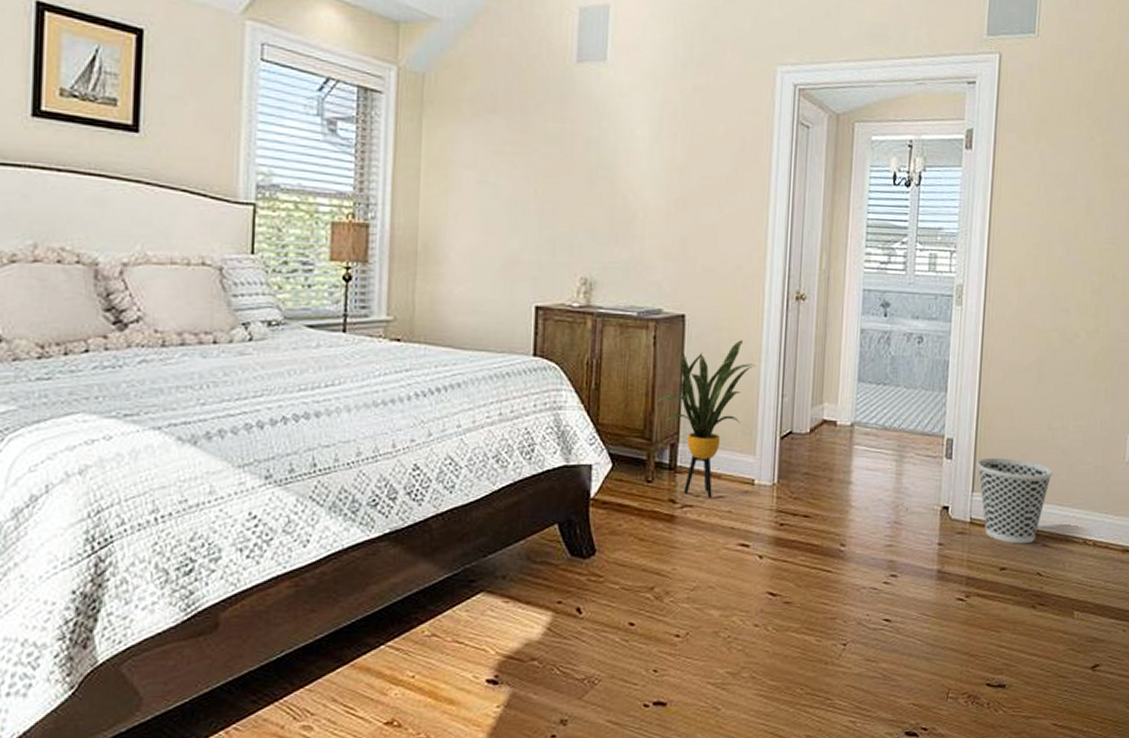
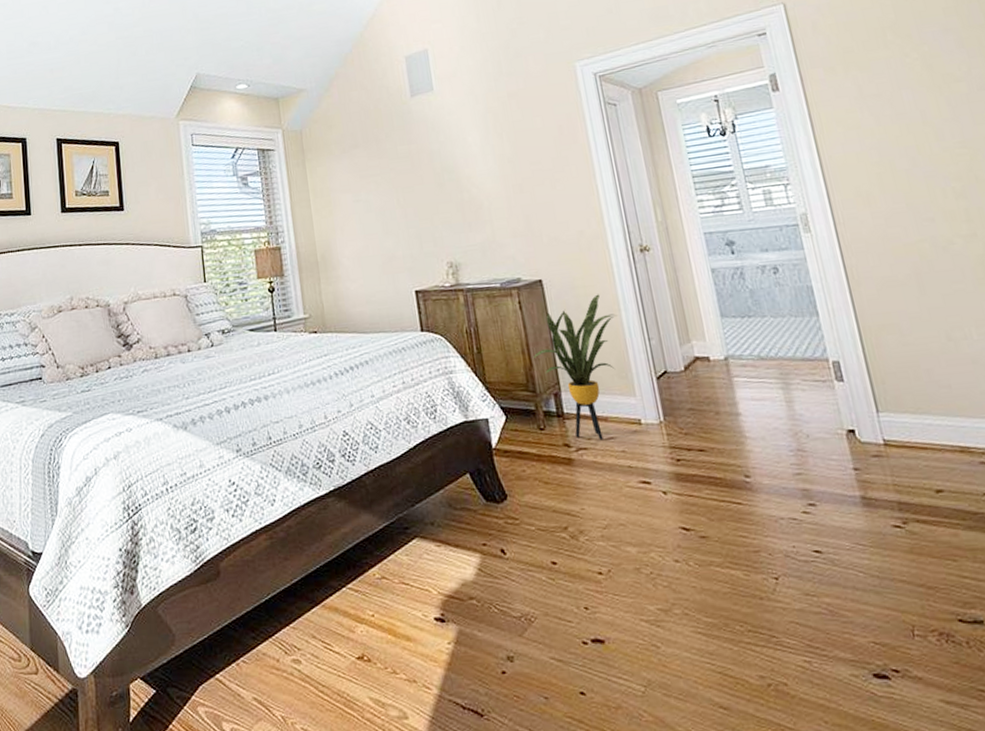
wastebasket: present [976,458,1054,544] -> none [873,374,970,464]

